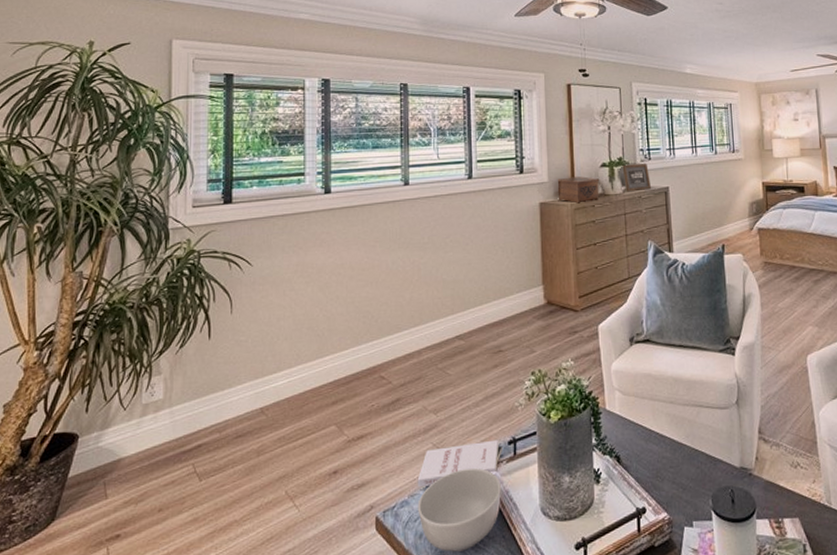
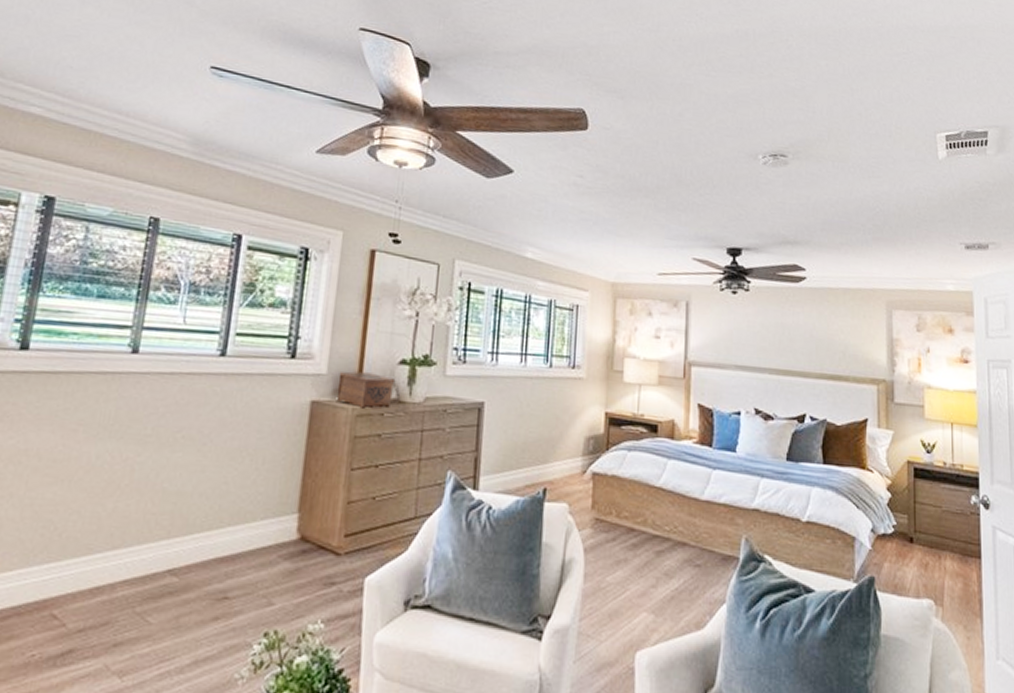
picture frame: present [622,163,651,192] -> none [427,364,462,403]

